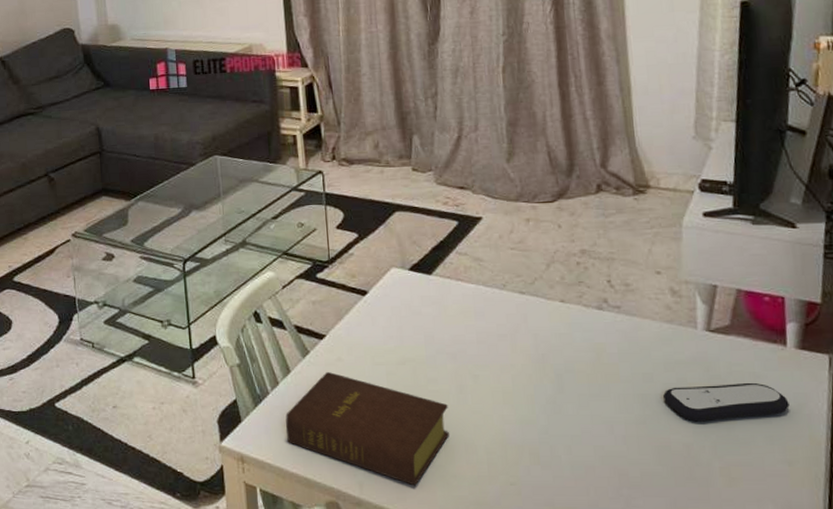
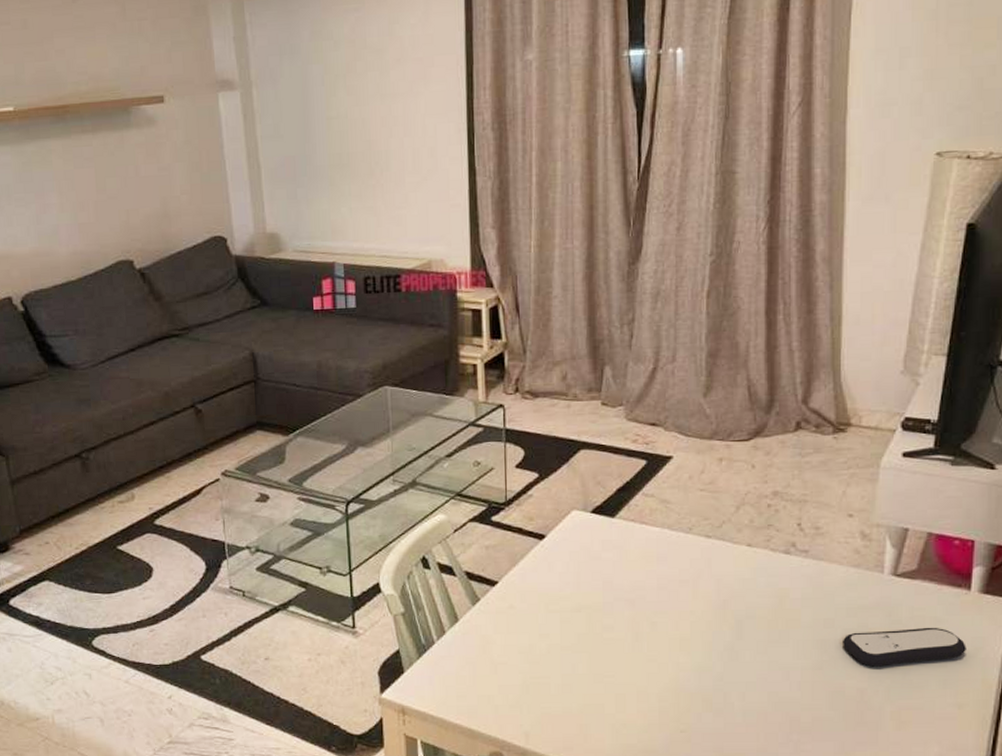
bible: present [285,372,449,486] -> none [450,620,622,735]

